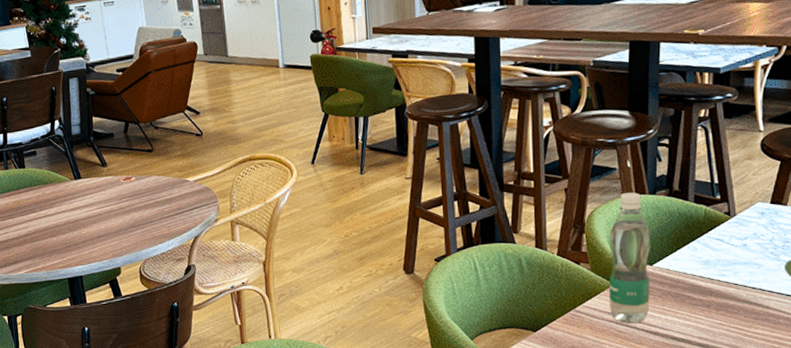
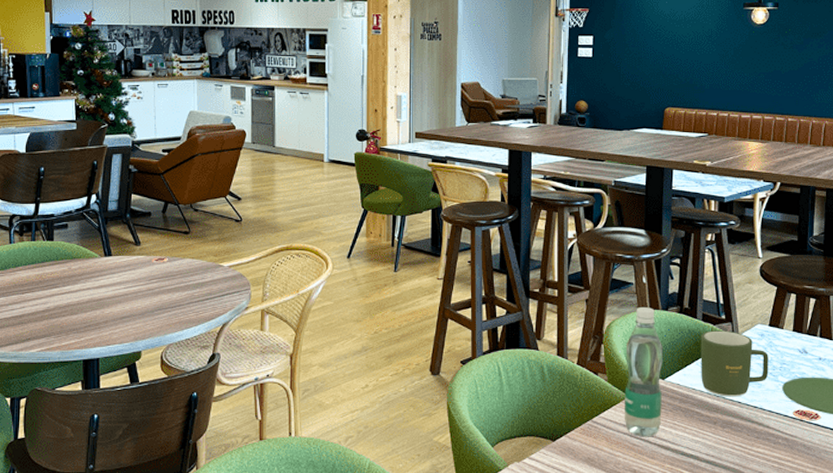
mug: none [692,211,770,280] -> present [700,330,769,397]

